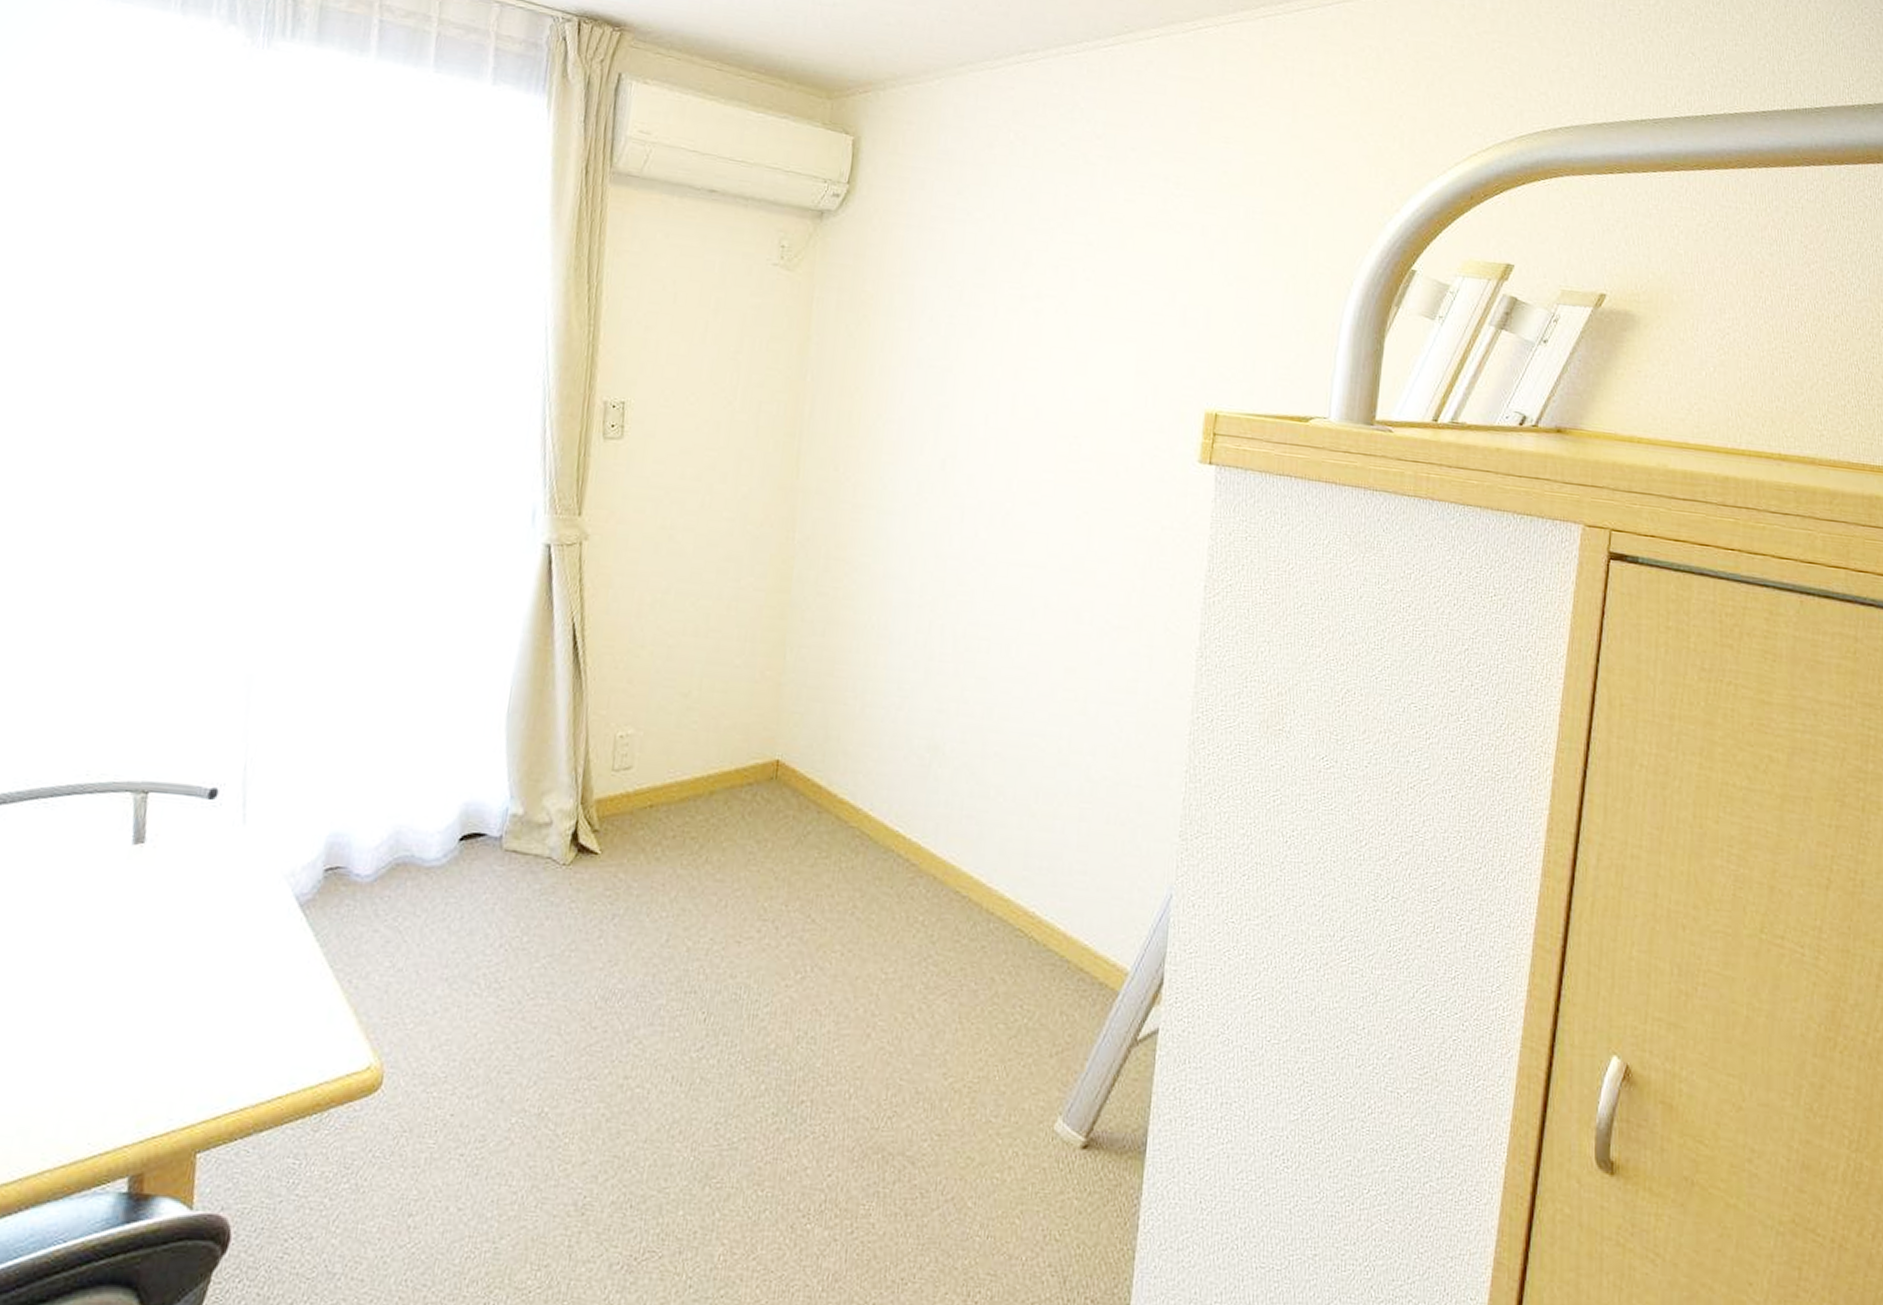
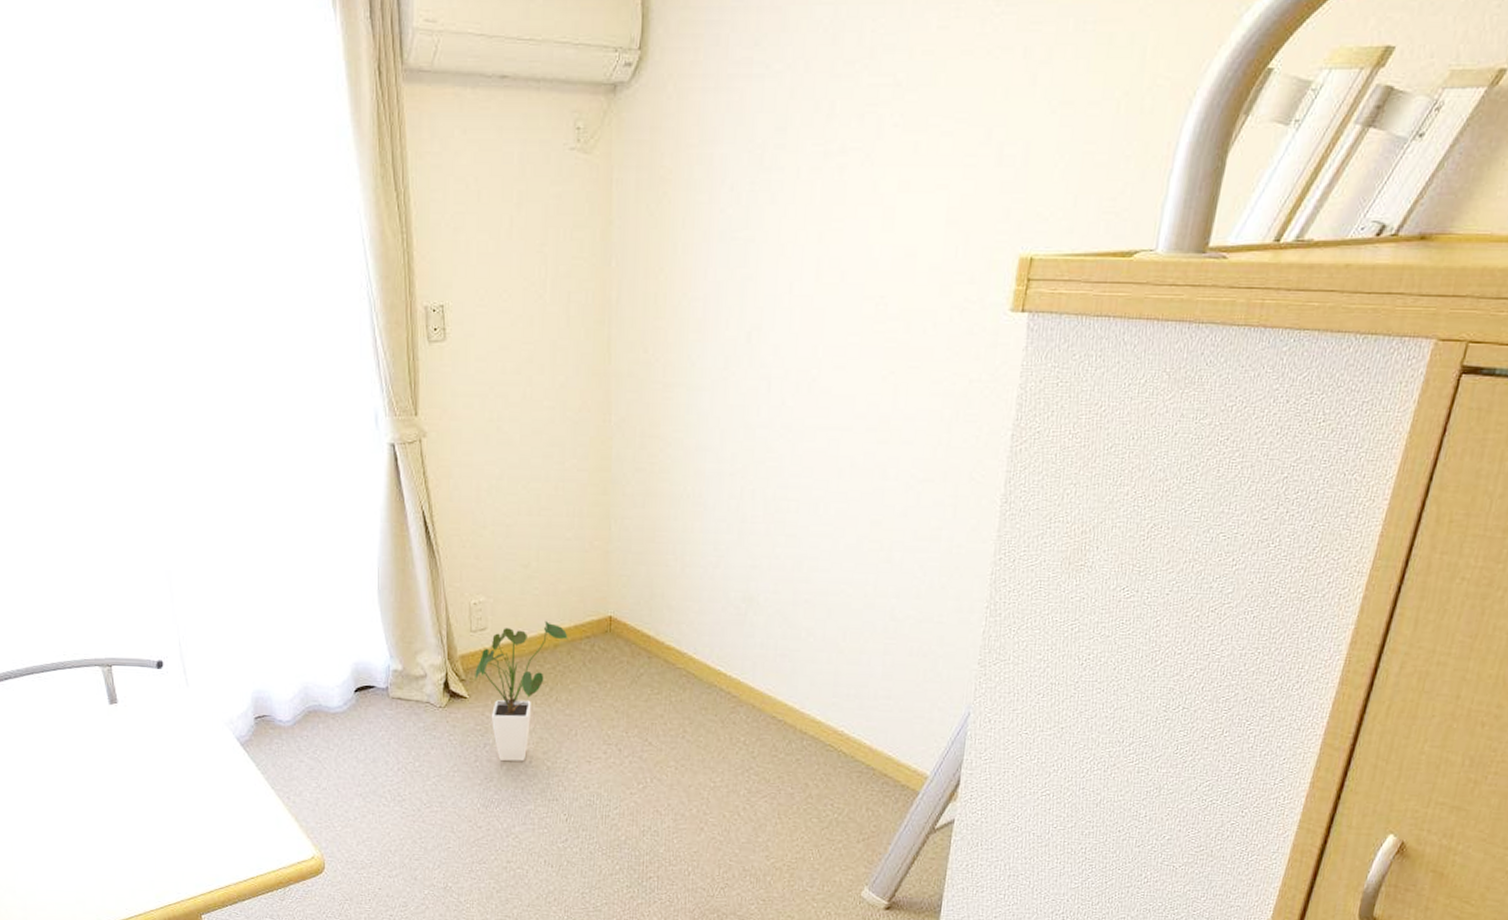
house plant: none [609,761,727,940] -> present [473,620,568,762]

